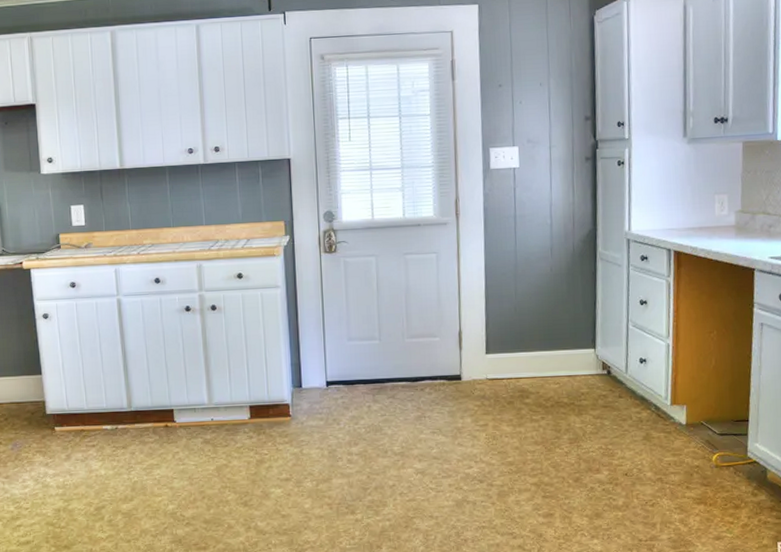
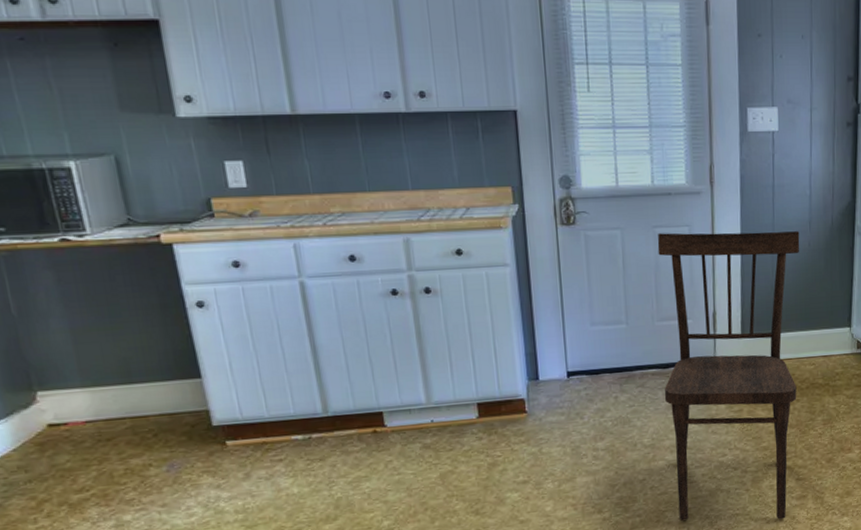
dining chair: none [407,257,542,536] -> present [657,231,800,521]

